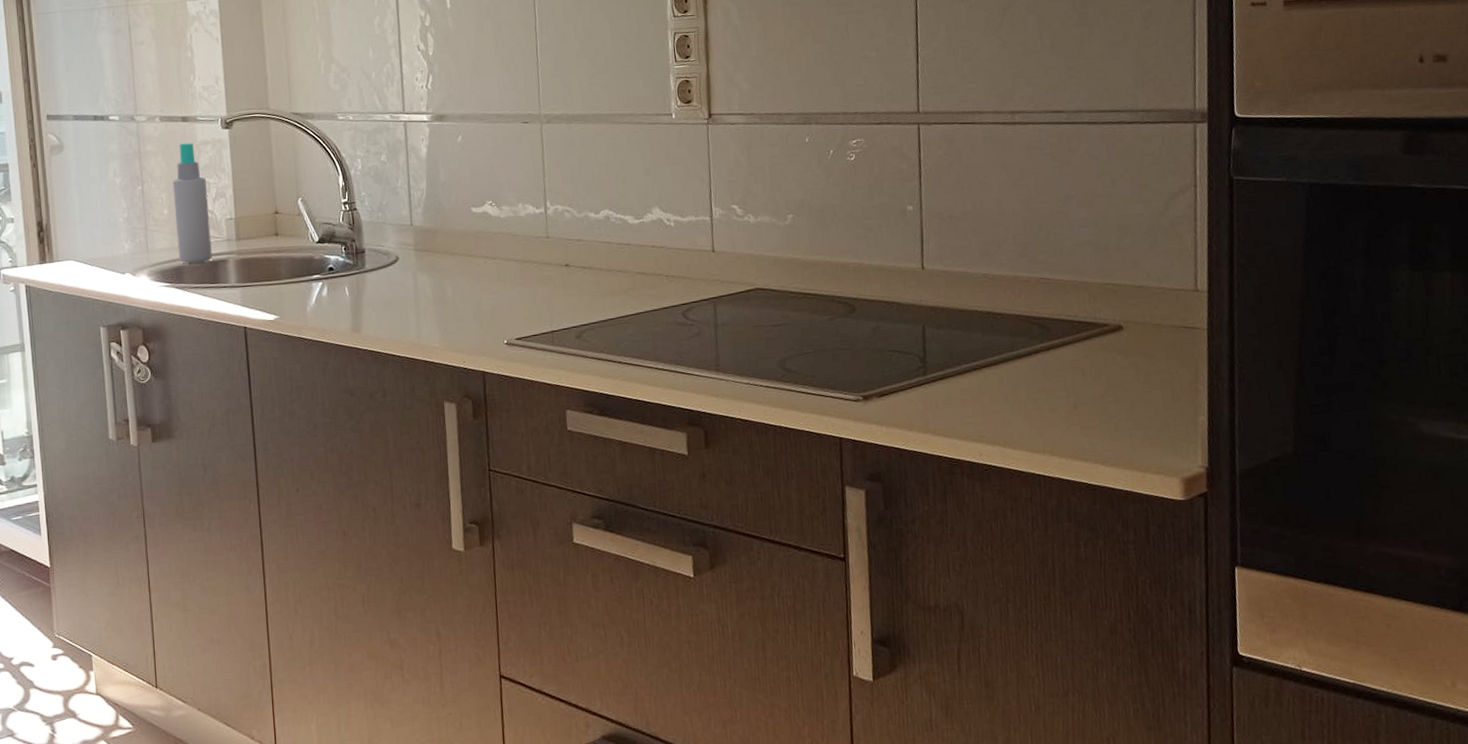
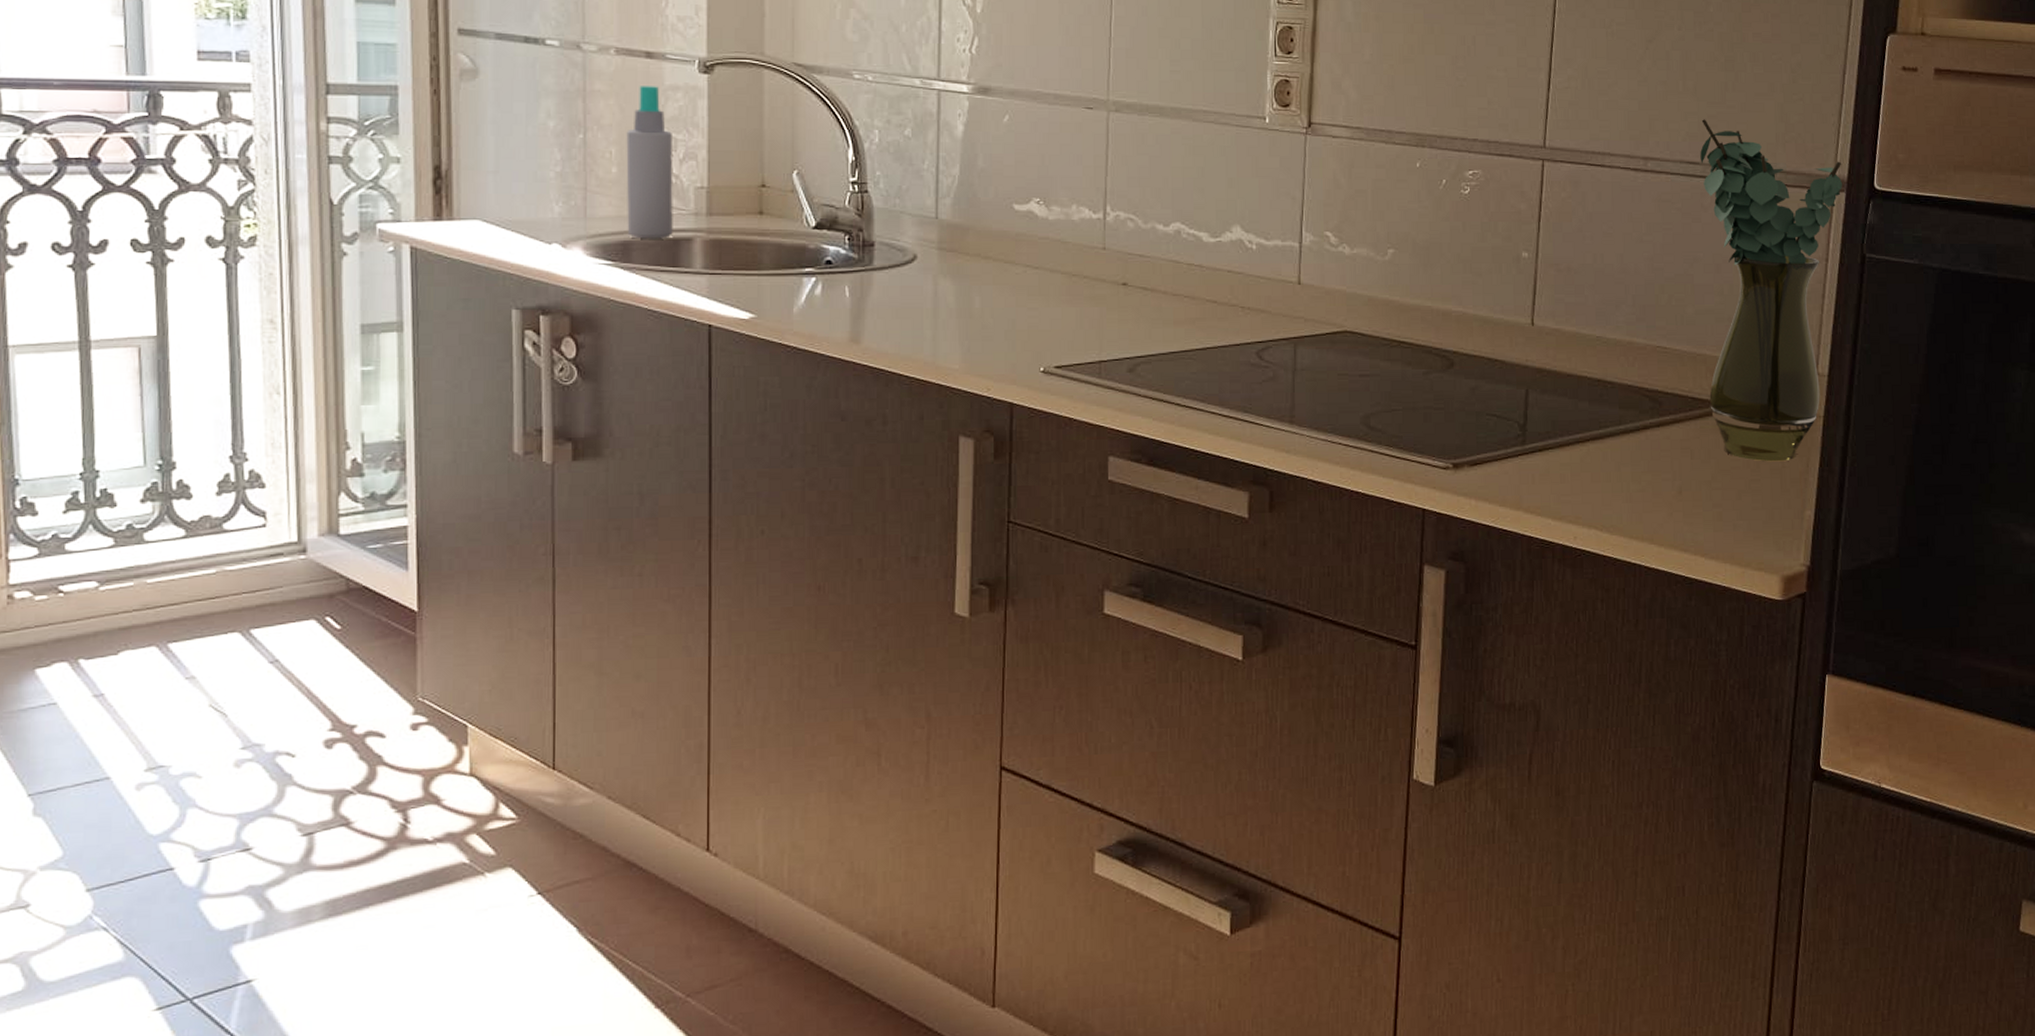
vase: none [1061,71,1204,374] -> present [1700,119,1843,462]

